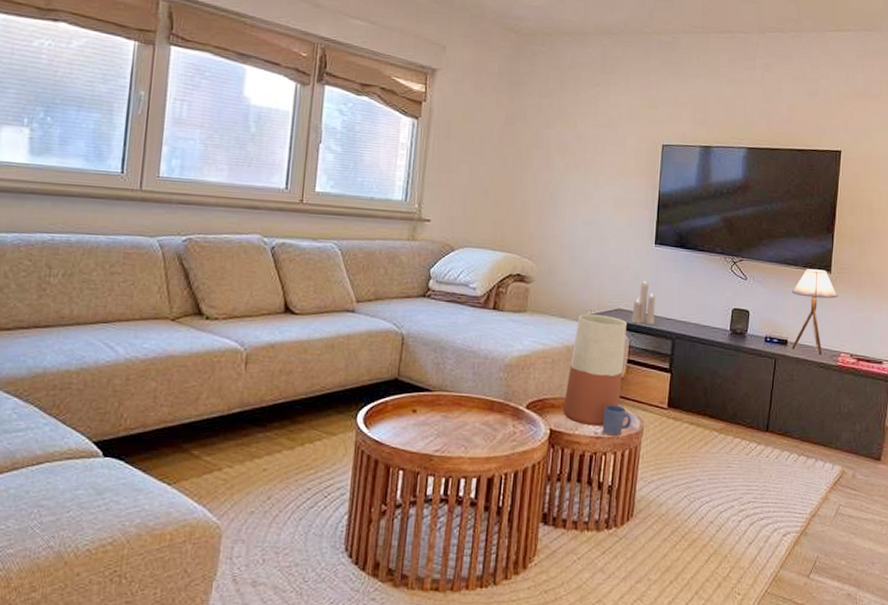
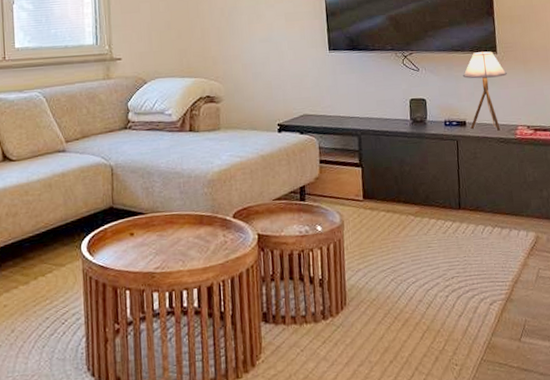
vase: present [562,313,628,426] -> none [266,122,318,226]
mug: present [603,404,632,436] -> none [304,203,332,233]
candle: present [630,281,656,326] -> none [317,86,339,126]

